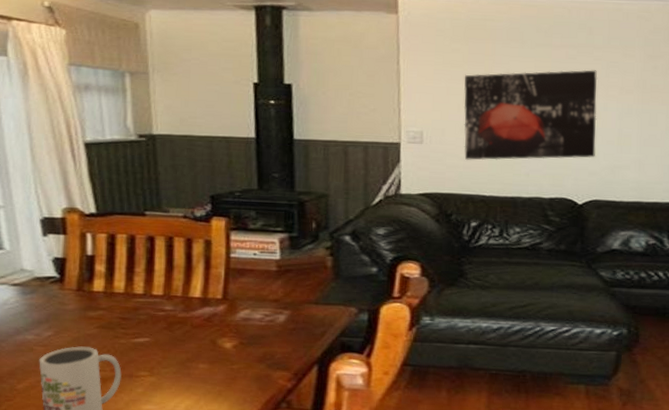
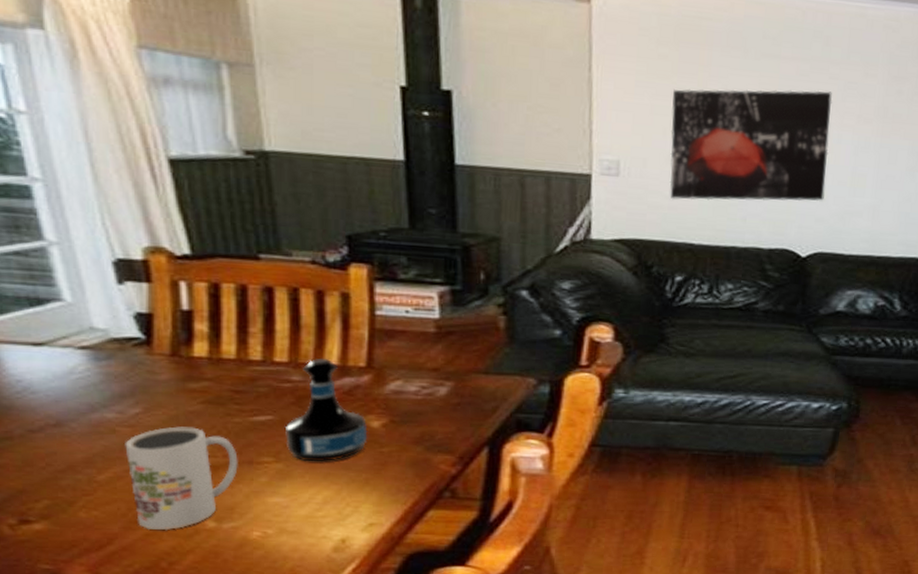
tequila bottle: none [158,292,222,376] -> present [284,358,368,462]

